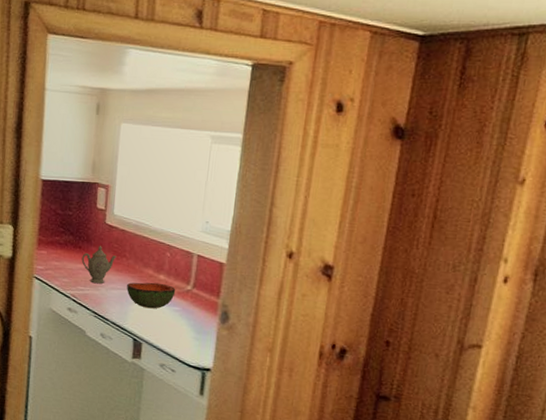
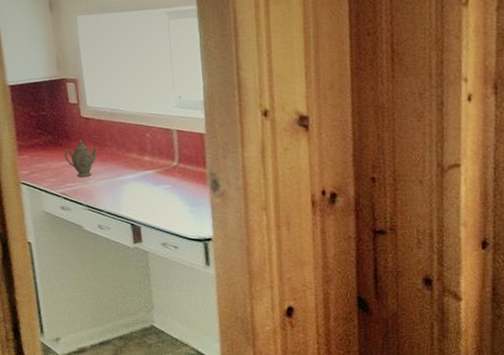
bowl: present [127,282,176,309] -> none [114,164,163,192]

